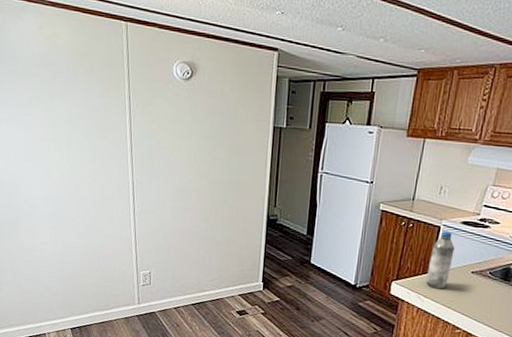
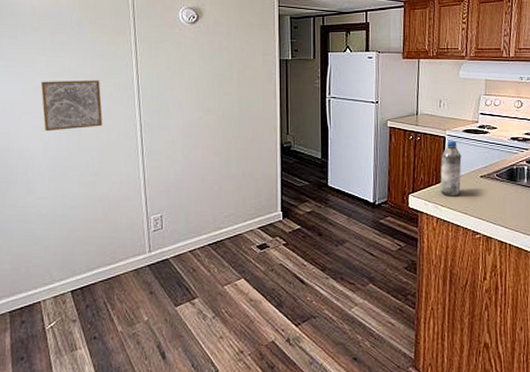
wall art: none [40,130,98,181] -> present [40,80,103,132]

